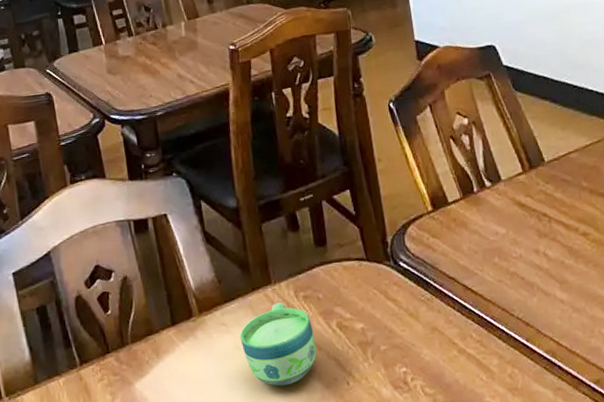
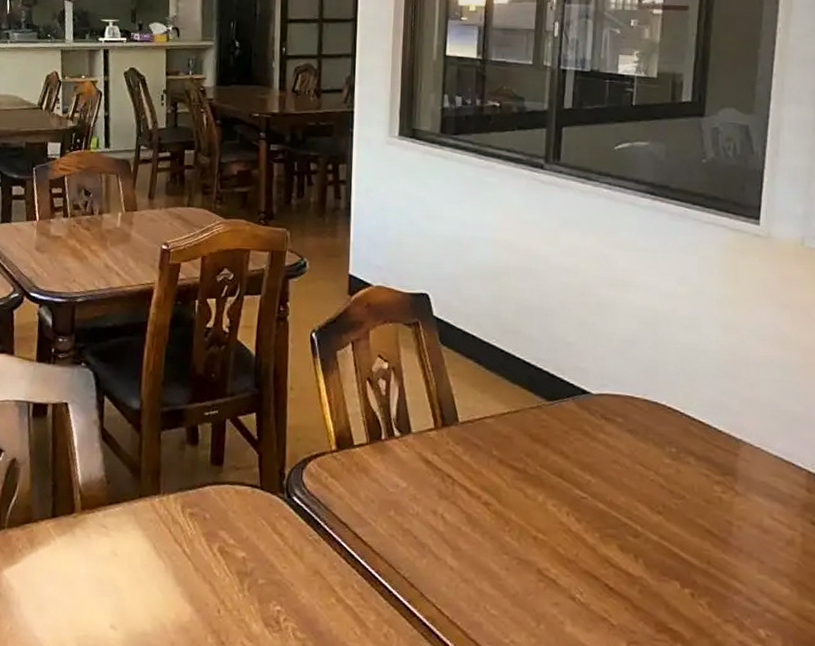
cup: present [239,302,317,386] -> none [118,514,194,602]

